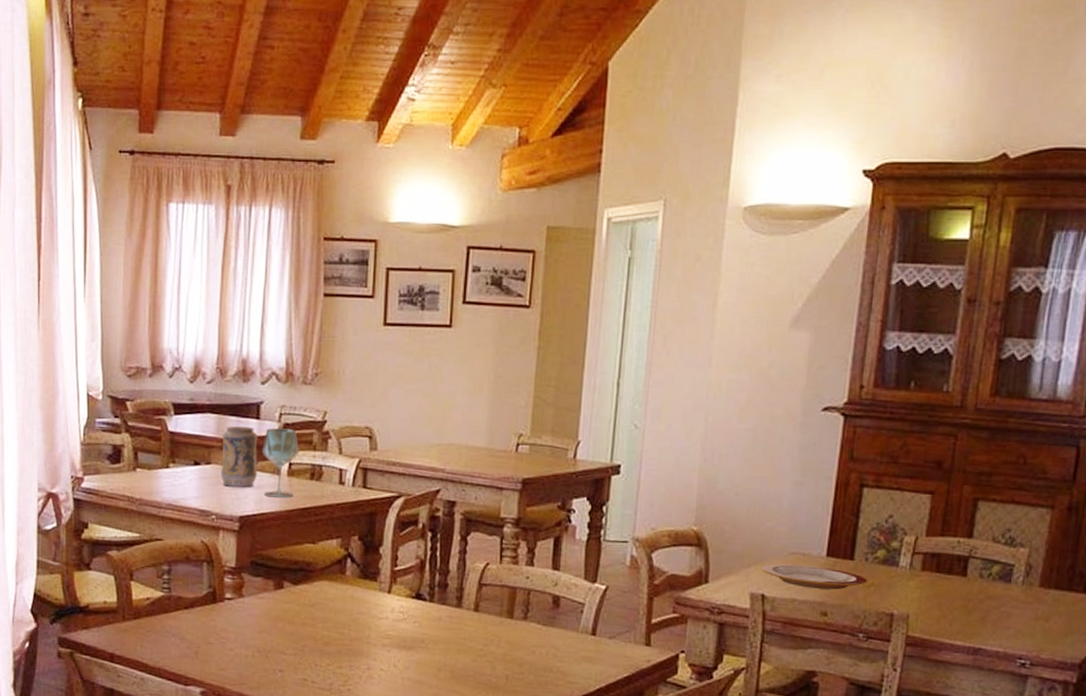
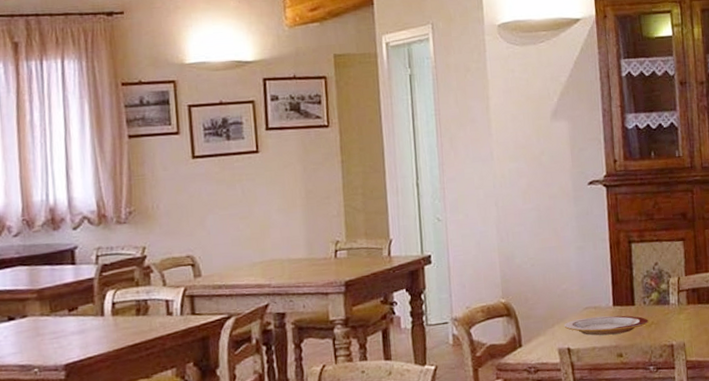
decorative vase: present [221,426,258,488] -> none [36,273,80,337]
wine glass: present [262,428,300,498] -> none [81,269,122,340]

